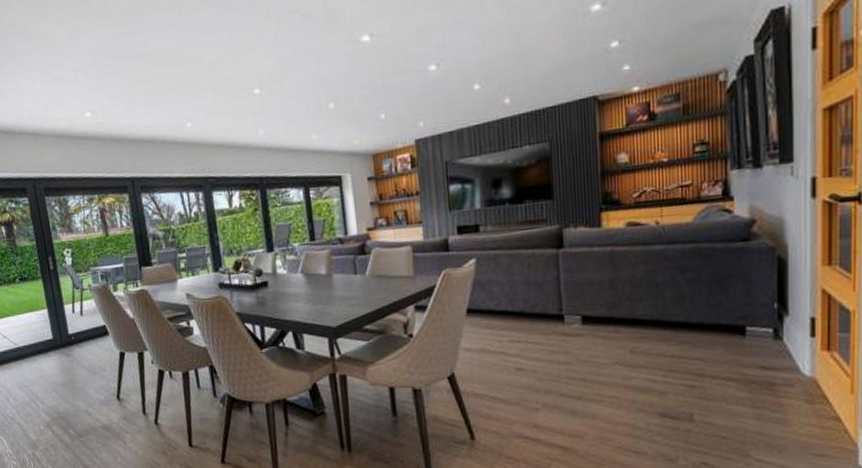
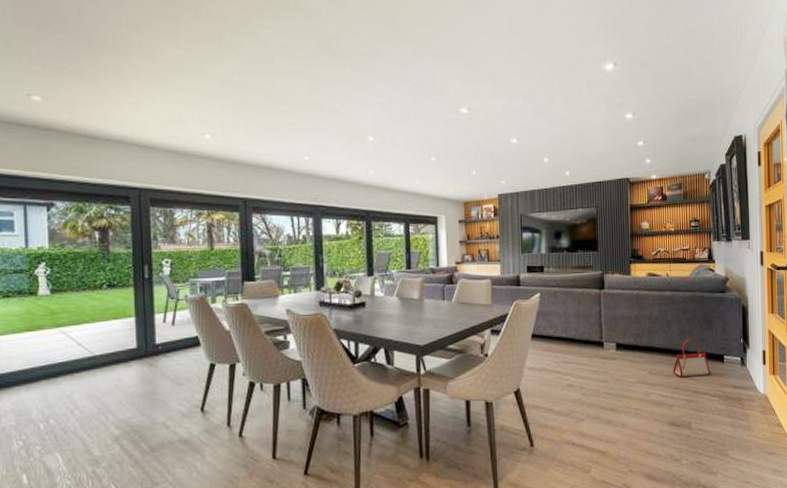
handbag: none [665,306,725,357] -> present [673,339,711,378]

